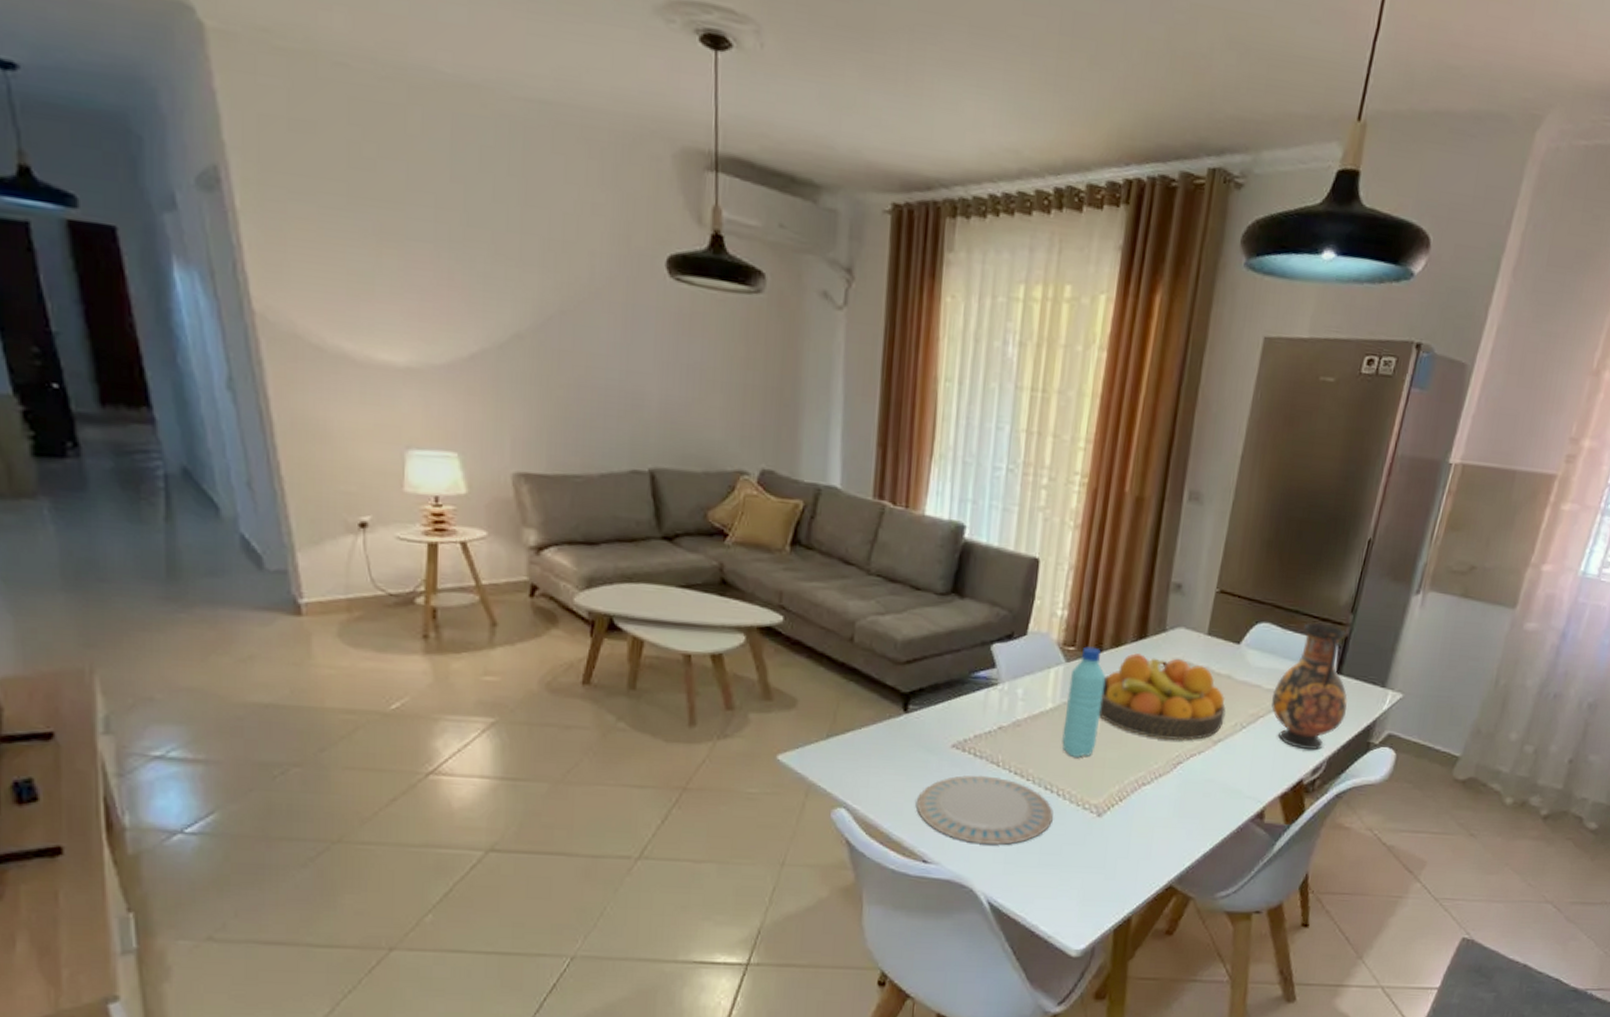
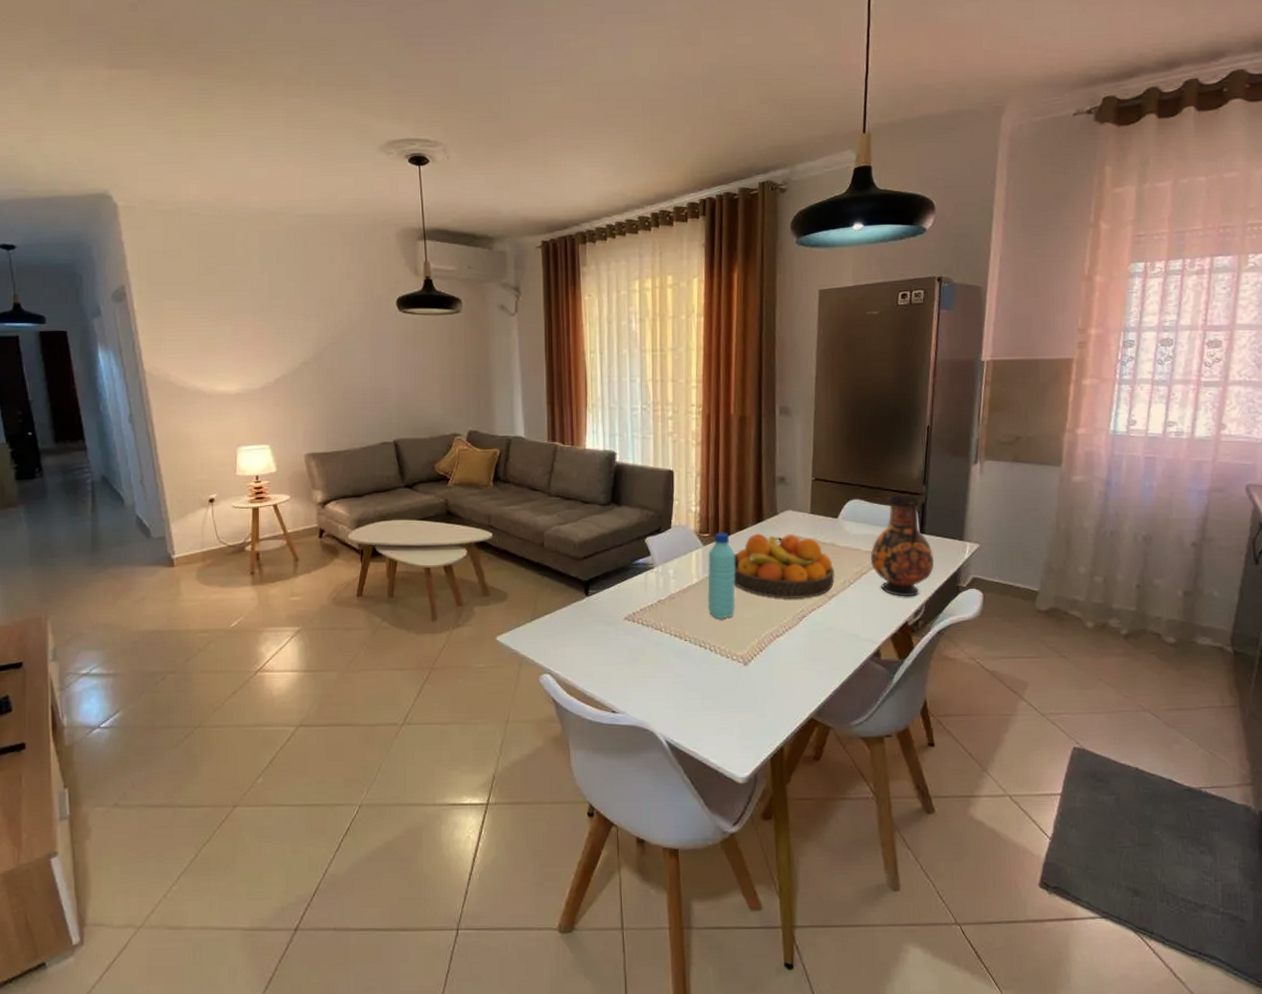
plate: present [916,775,1054,845] -> none [602,639,709,695]

